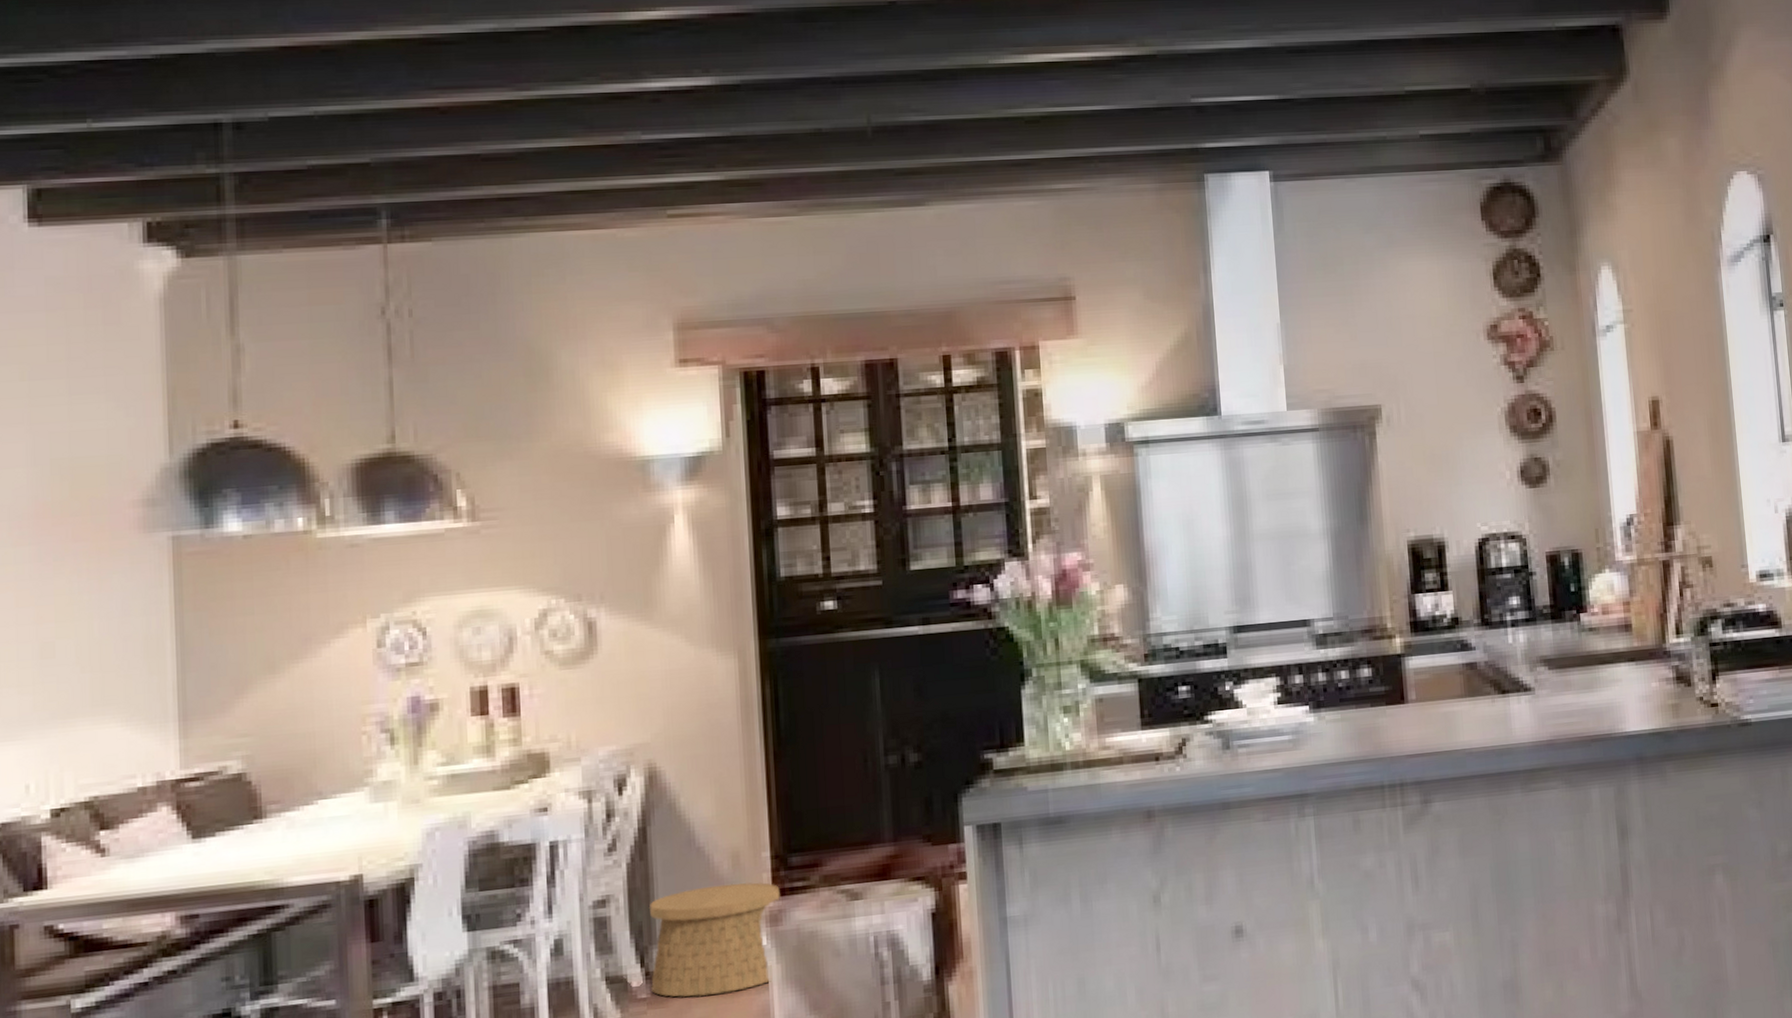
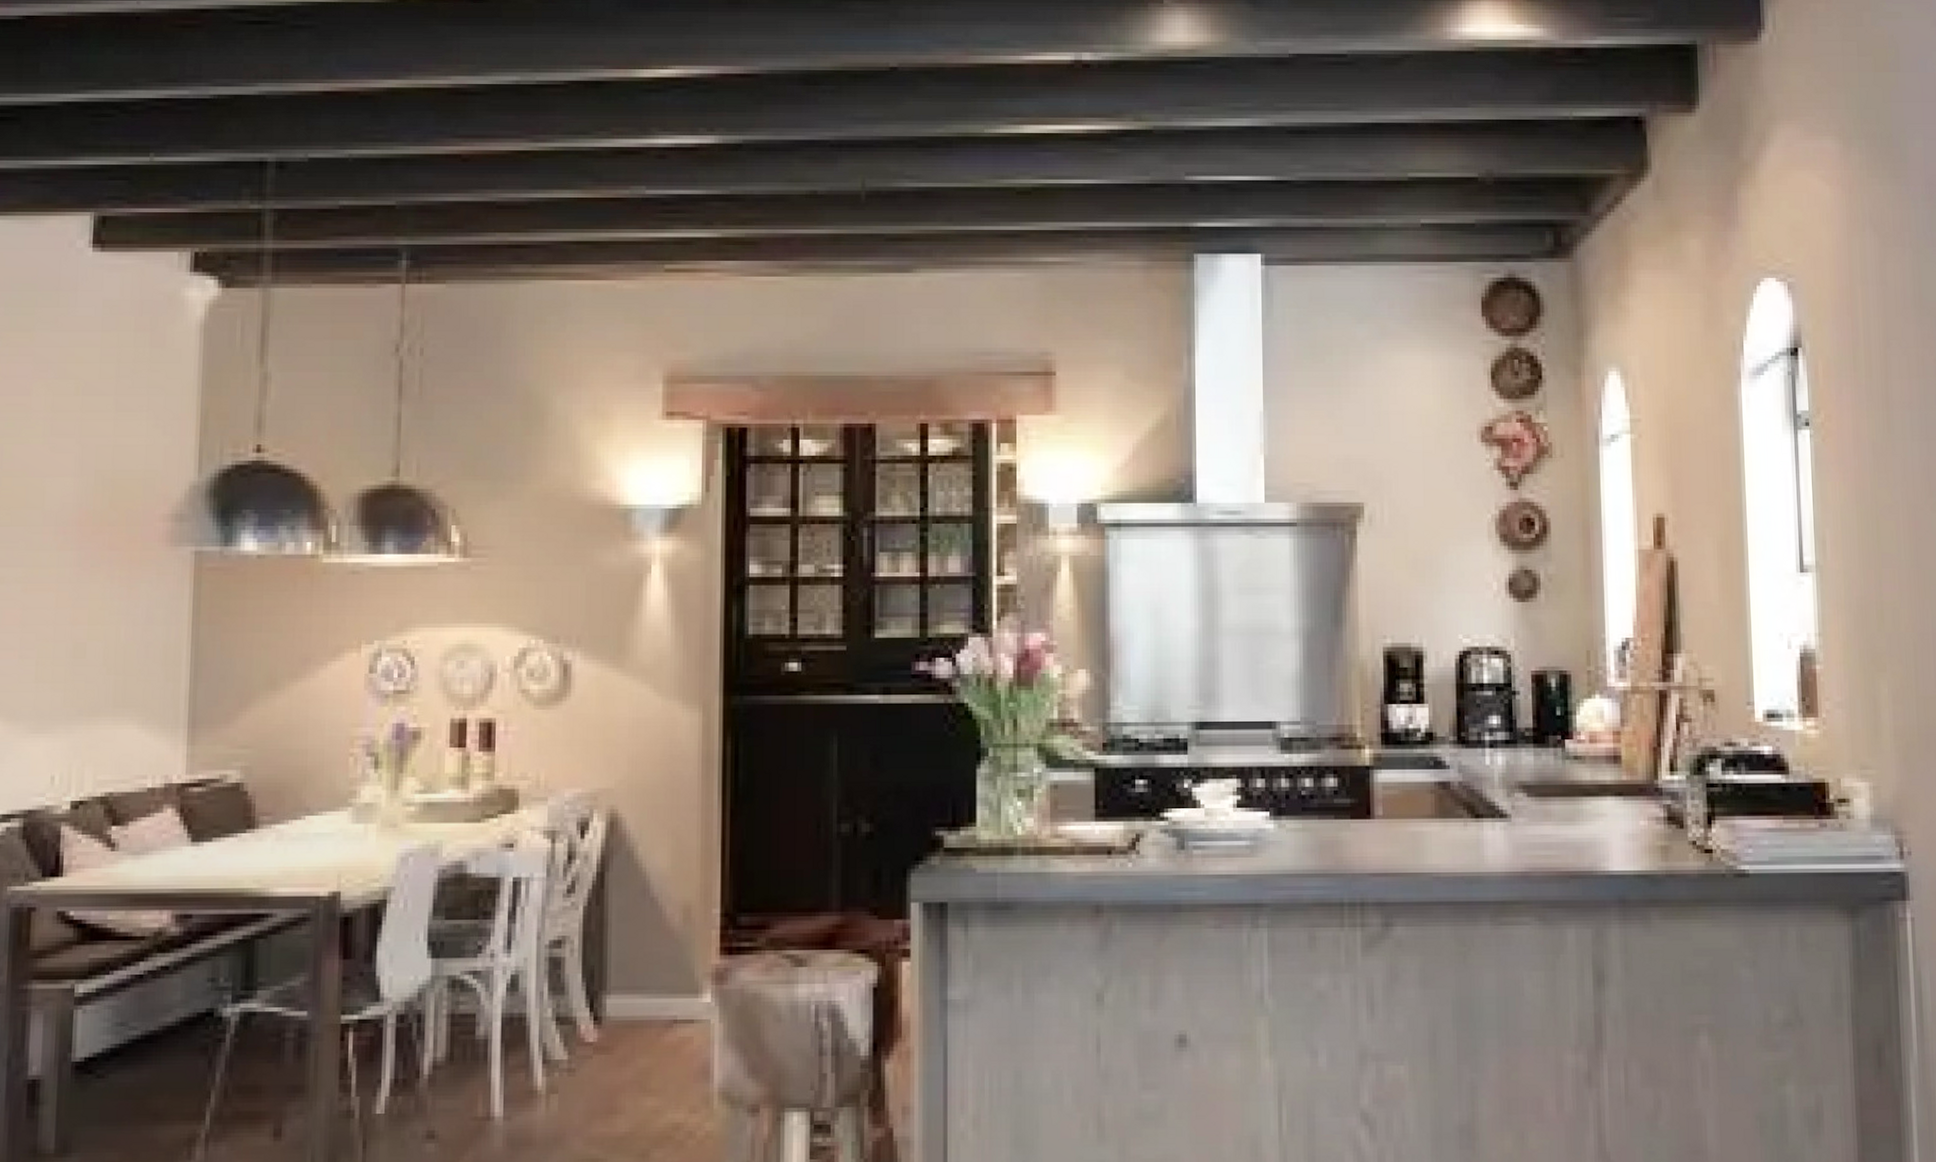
basket: present [648,882,780,998] -> none [598,937,727,1048]

